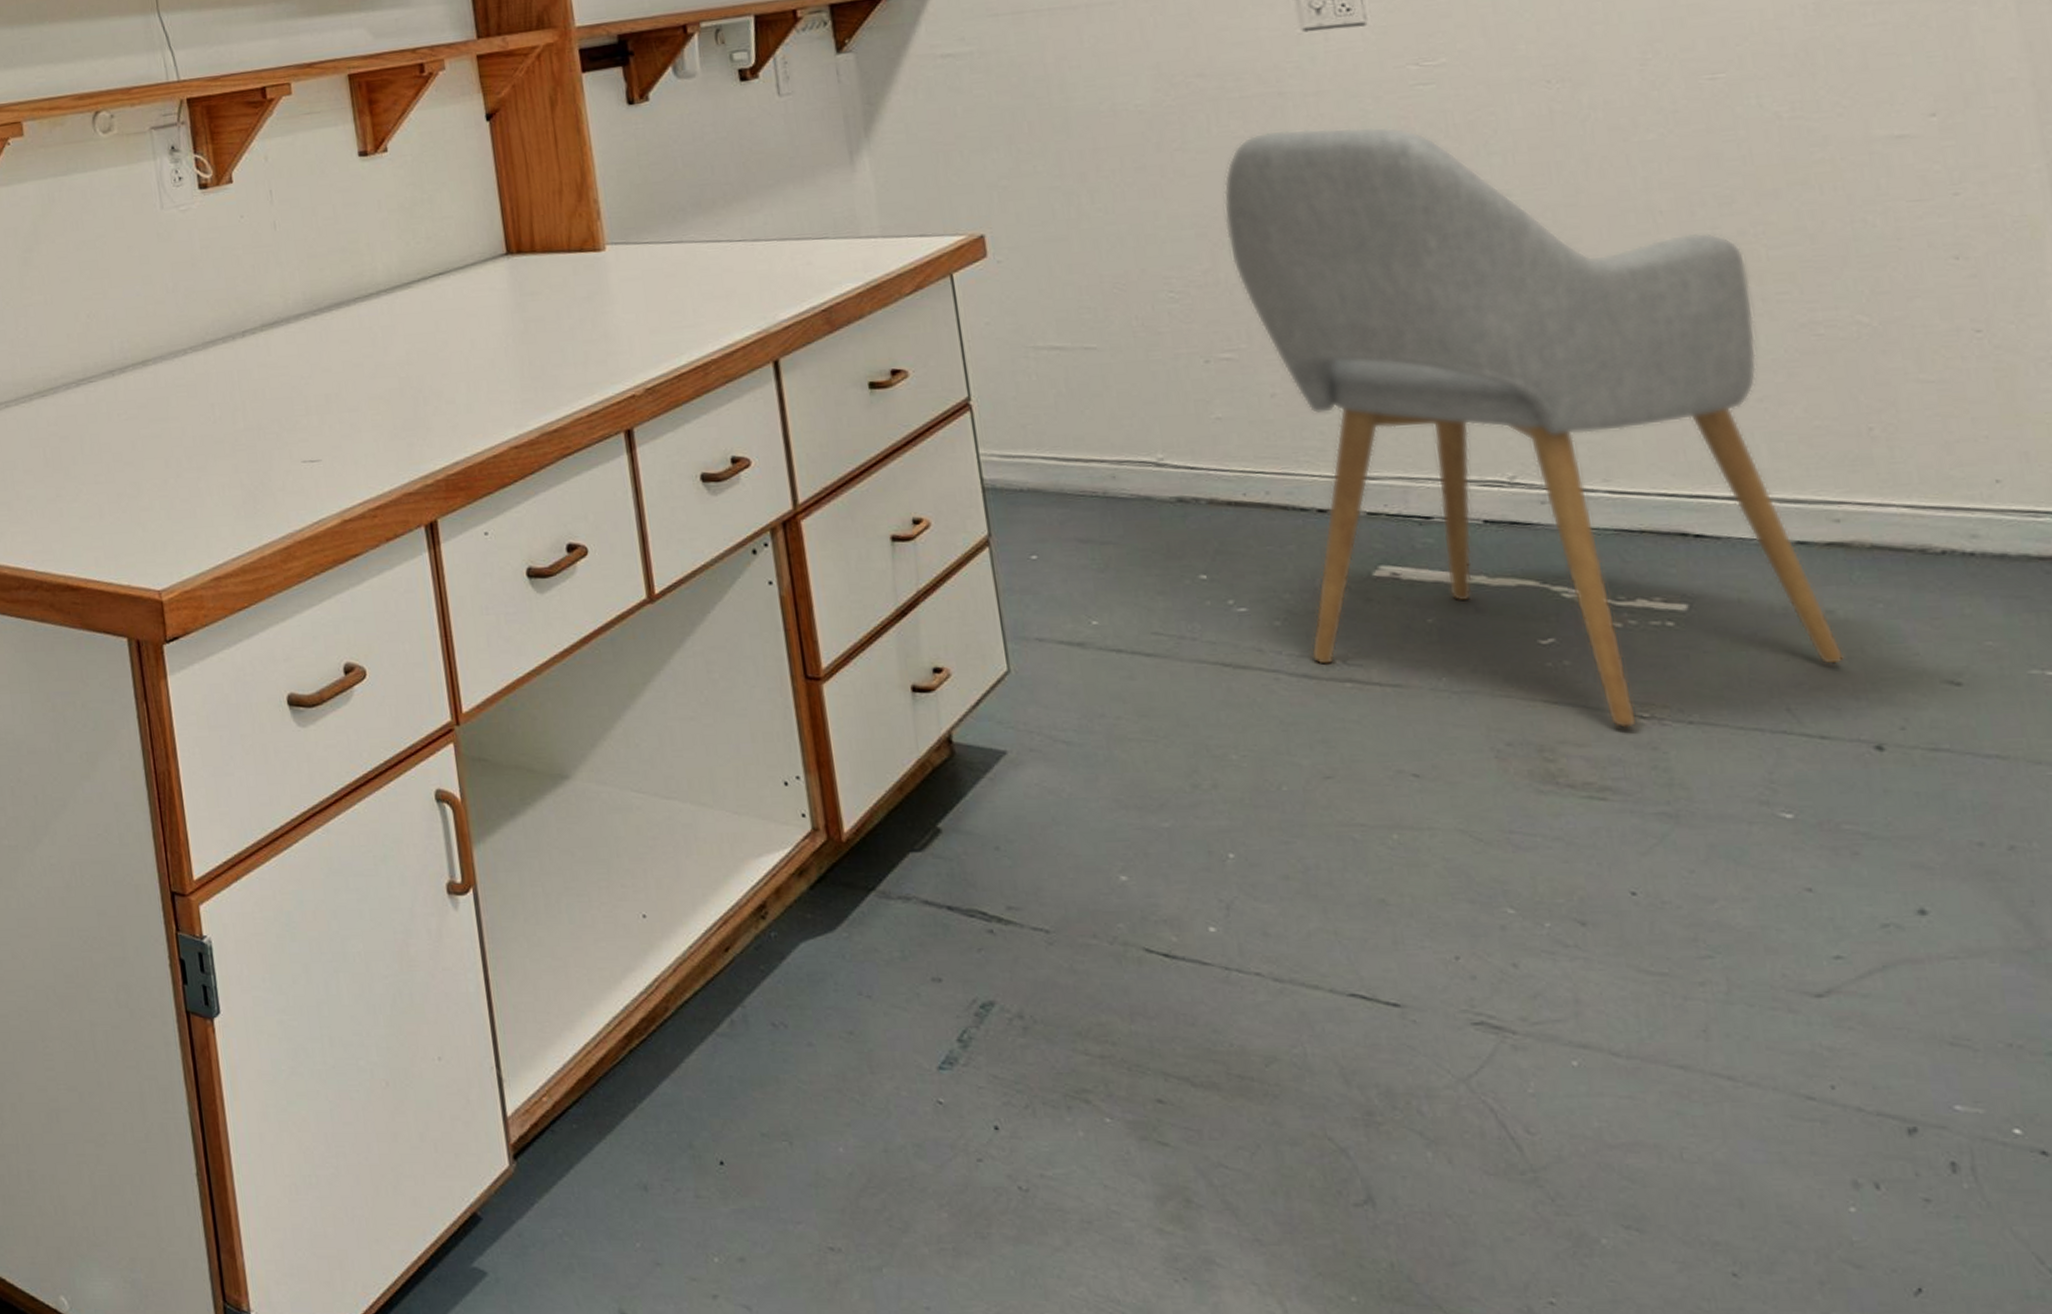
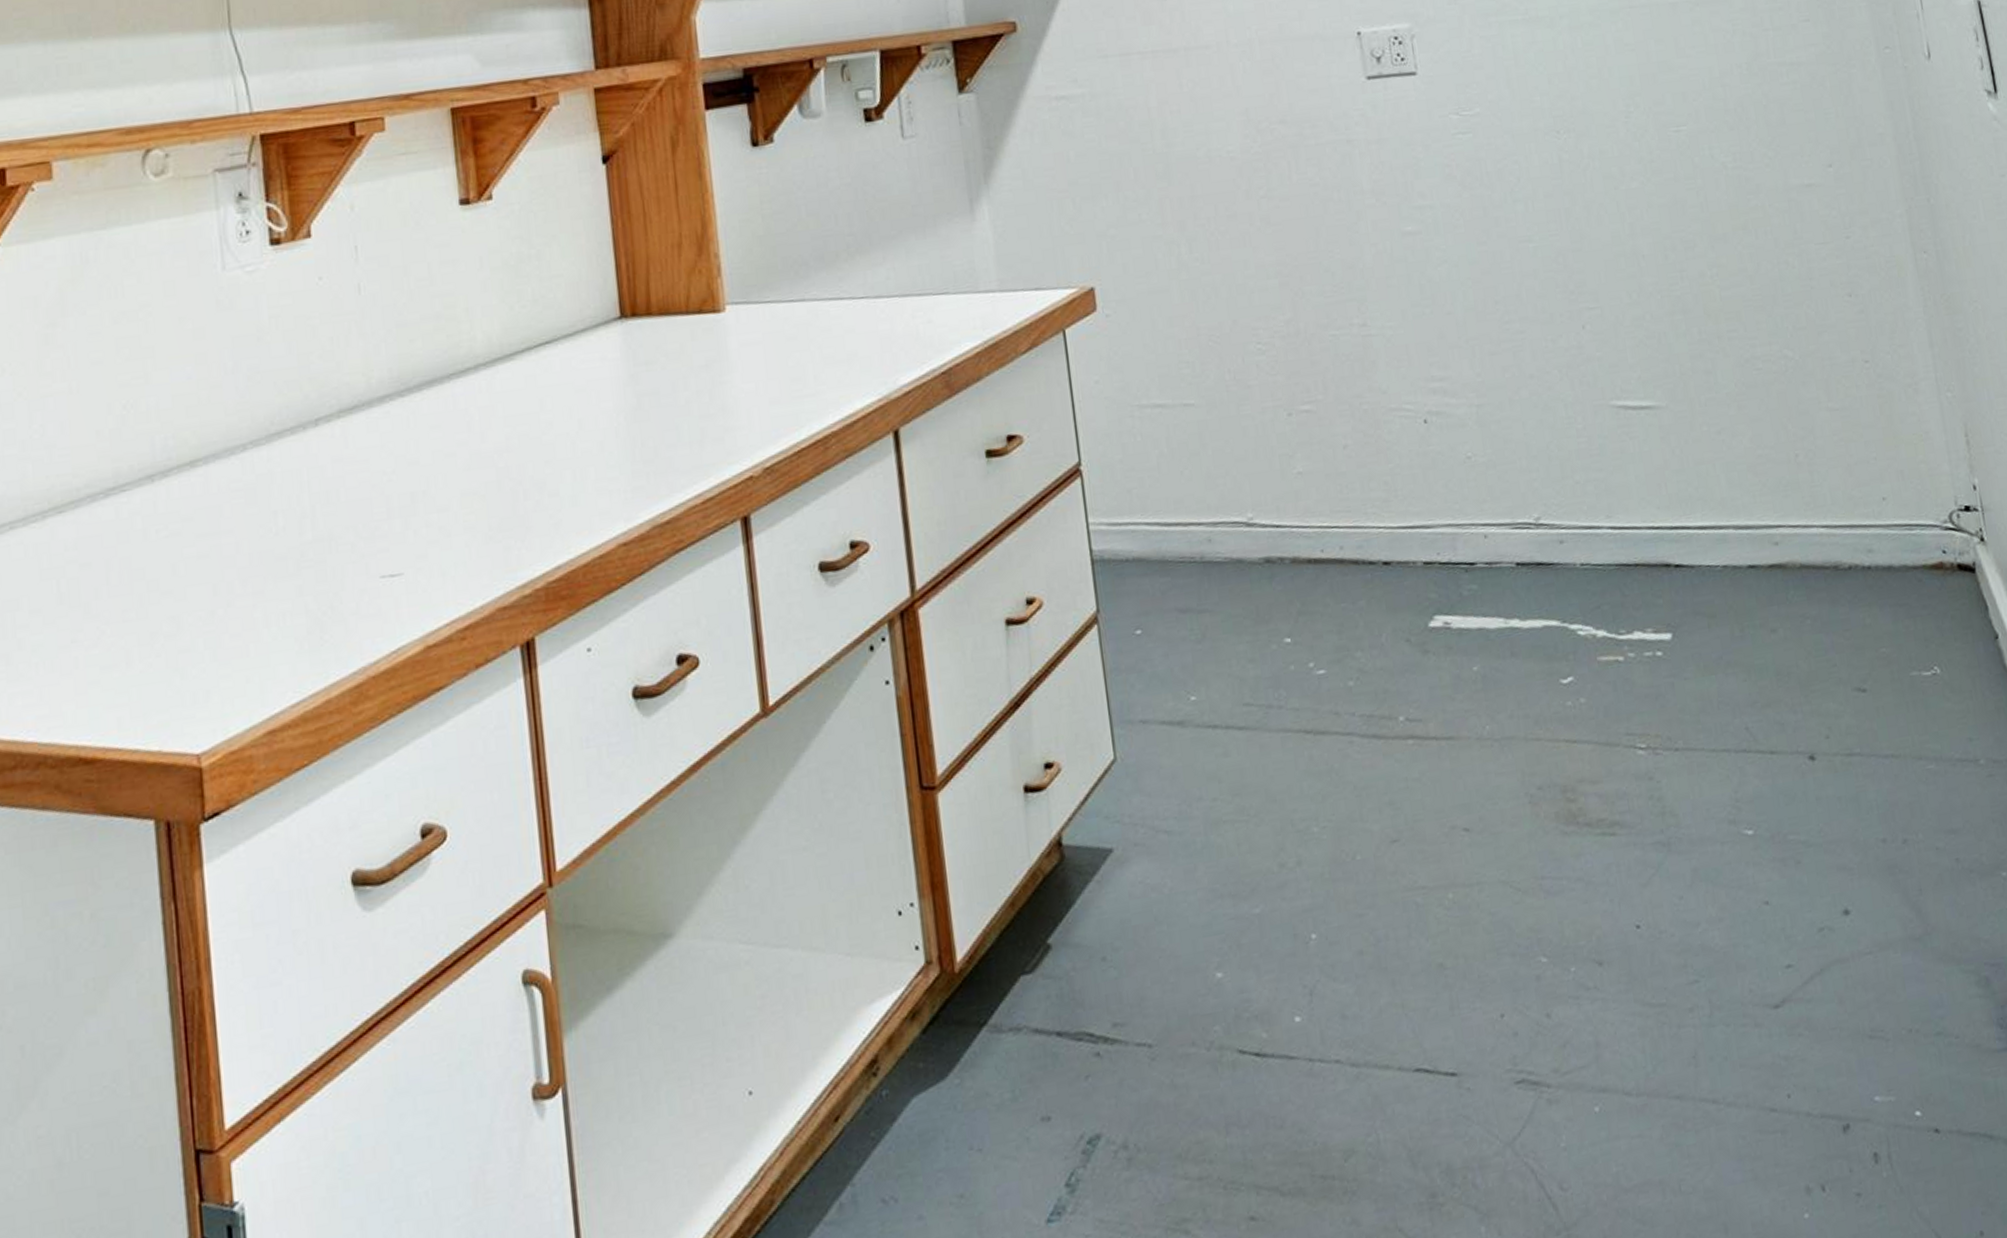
chair: present [1223,126,1845,729] -> none [1302,174,1786,762]

